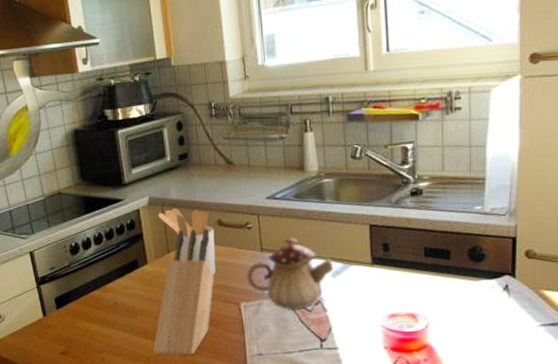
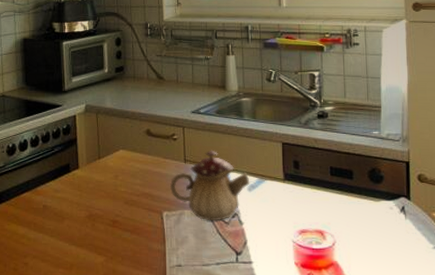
knife block: present [153,228,215,355] -> none [77,137,140,264]
utensil holder: present [158,207,216,275] -> none [93,116,143,183]

